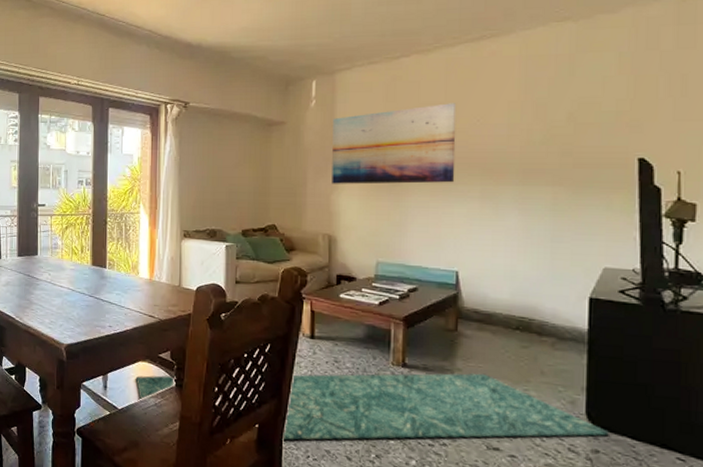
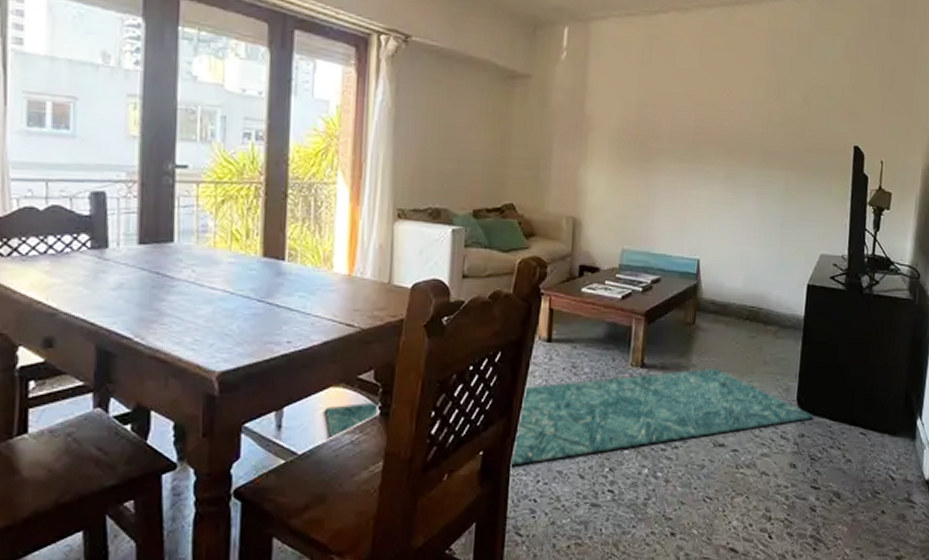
wall art: present [332,103,457,184] -> none [579,71,709,162]

